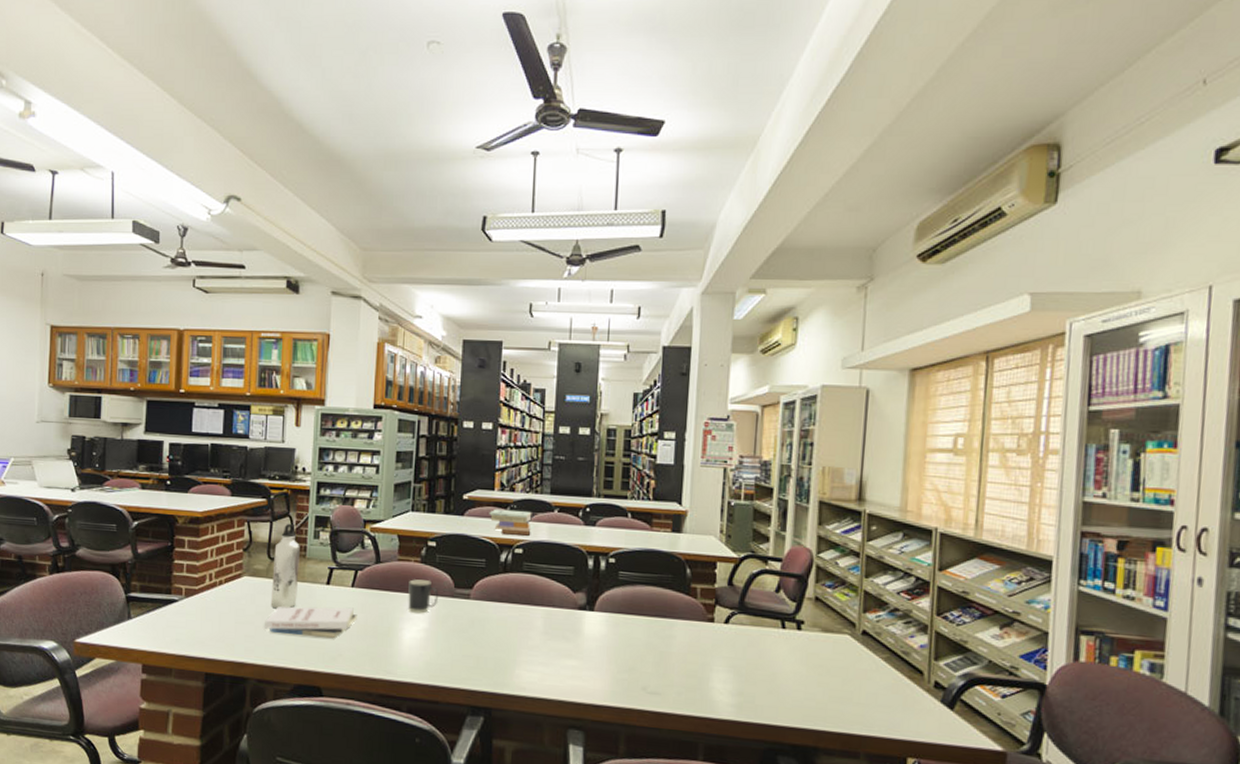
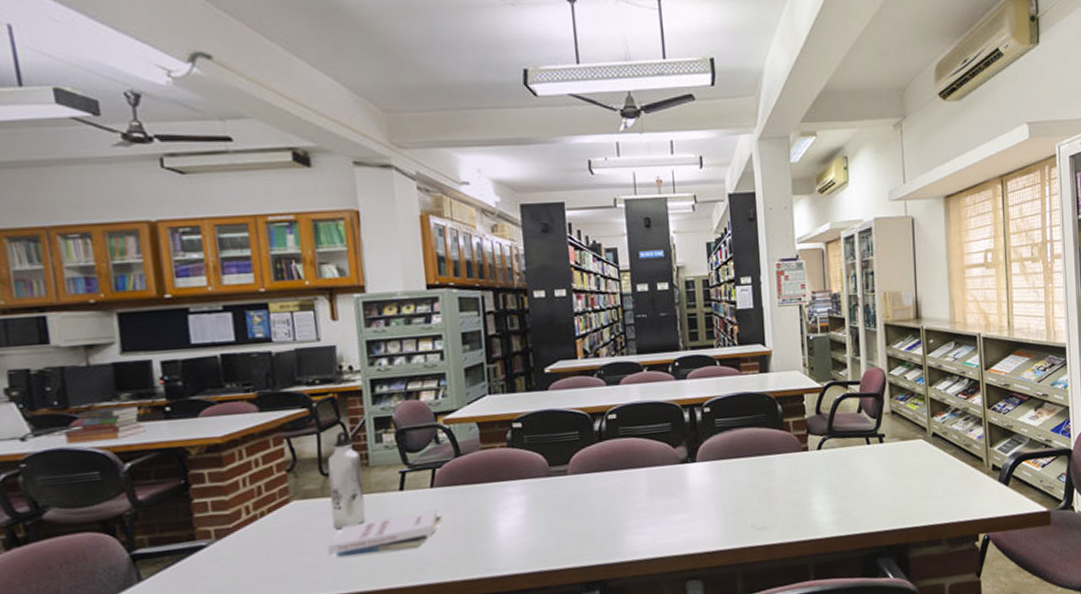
books: none [99,474,151,502] -> present [64,406,145,444]
mug: present [408,579,439,613] -> none [497,464,533,501]
books: present [489,508,532,536] -> none [575,375,623,402]

